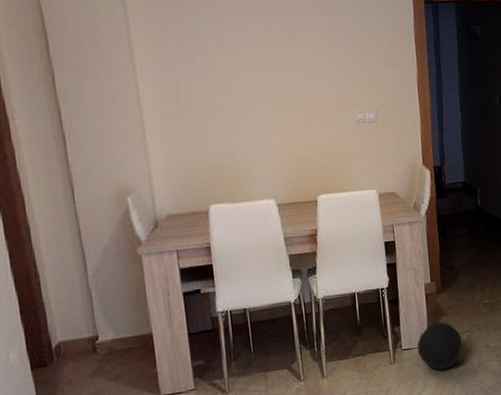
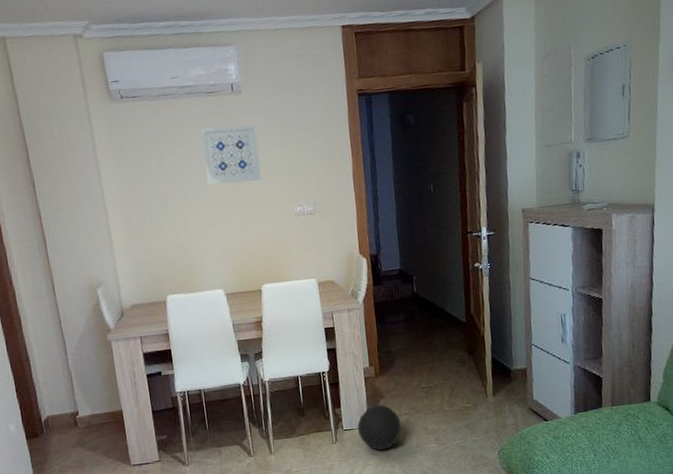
wall art: none [255,25,321,87] -> present [201,125,262,185]

